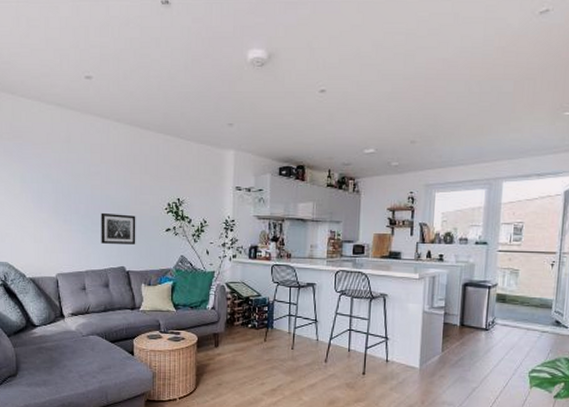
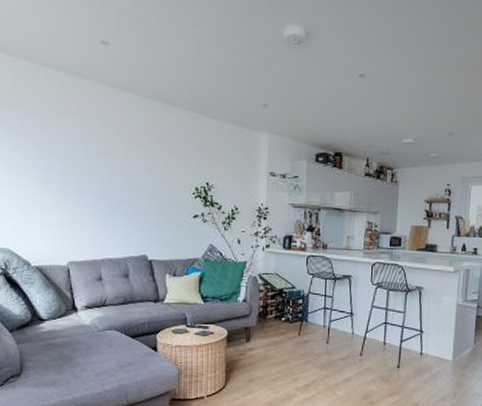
wall art: present [101,212,136,244] -> none [119,195,160,231]

